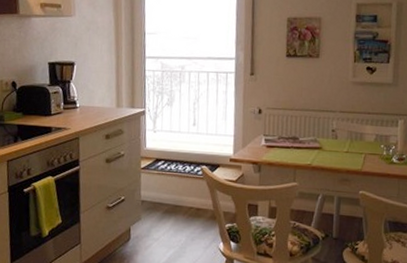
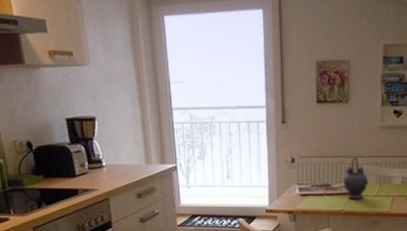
teapot: none [312,110,340,154] -> present [344,156,369,199]

